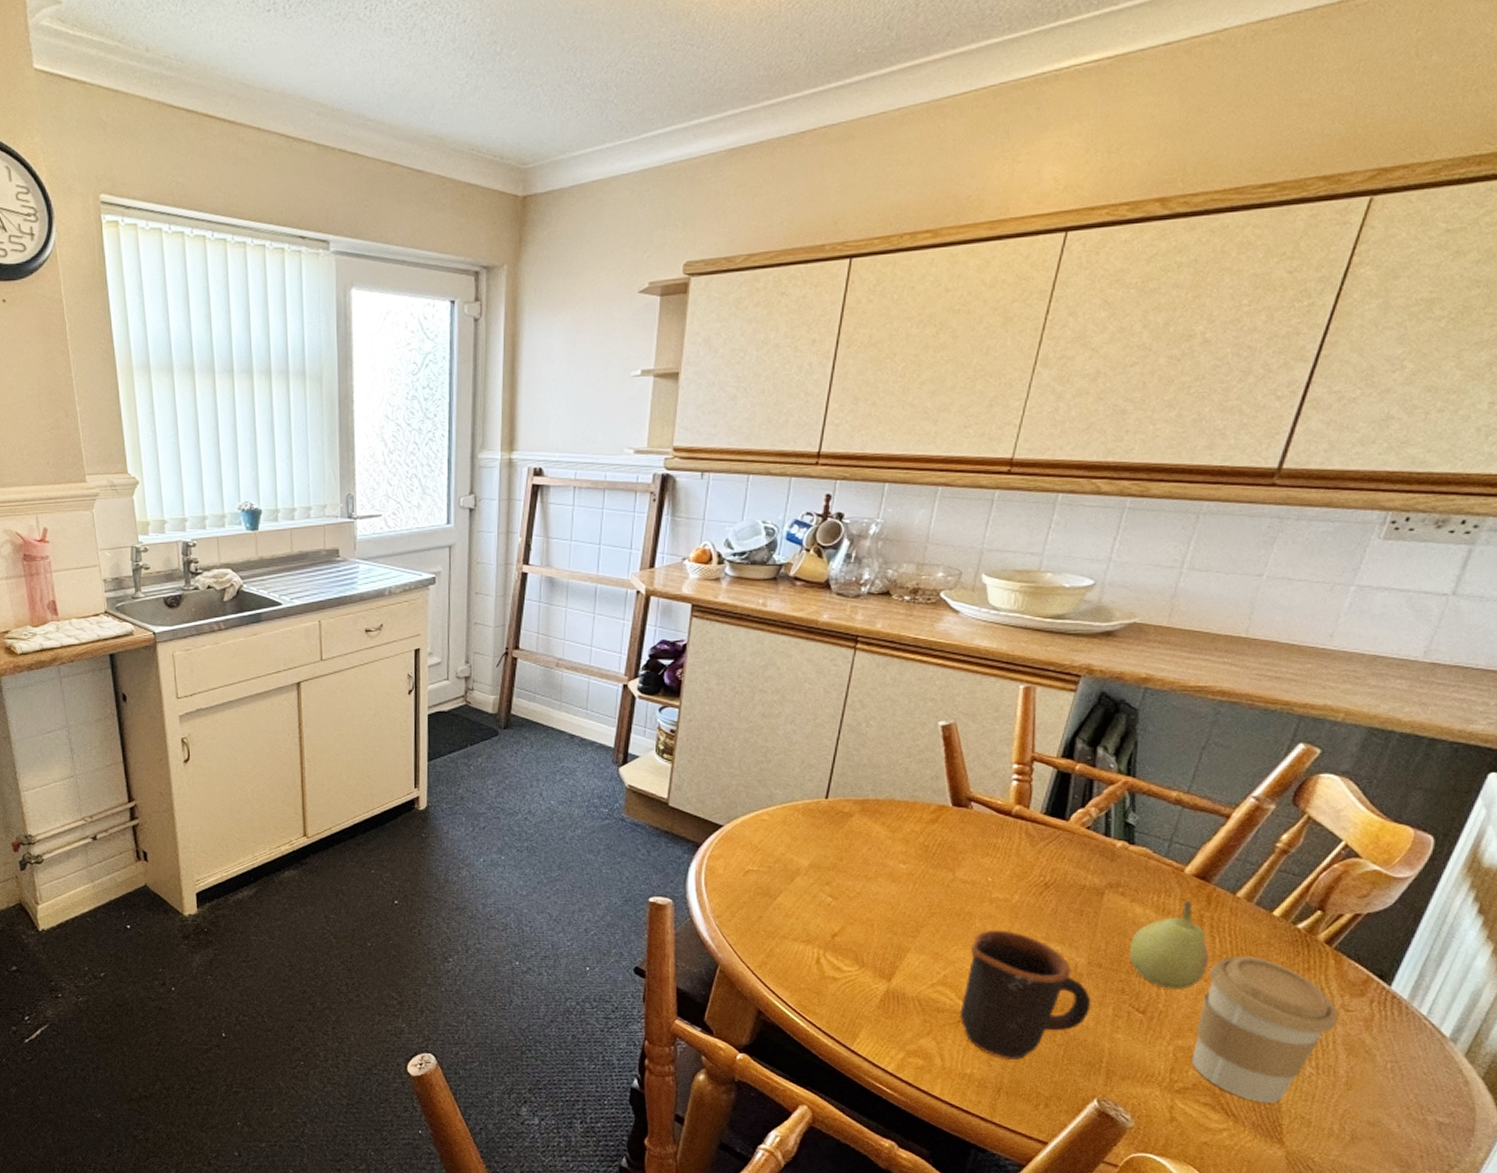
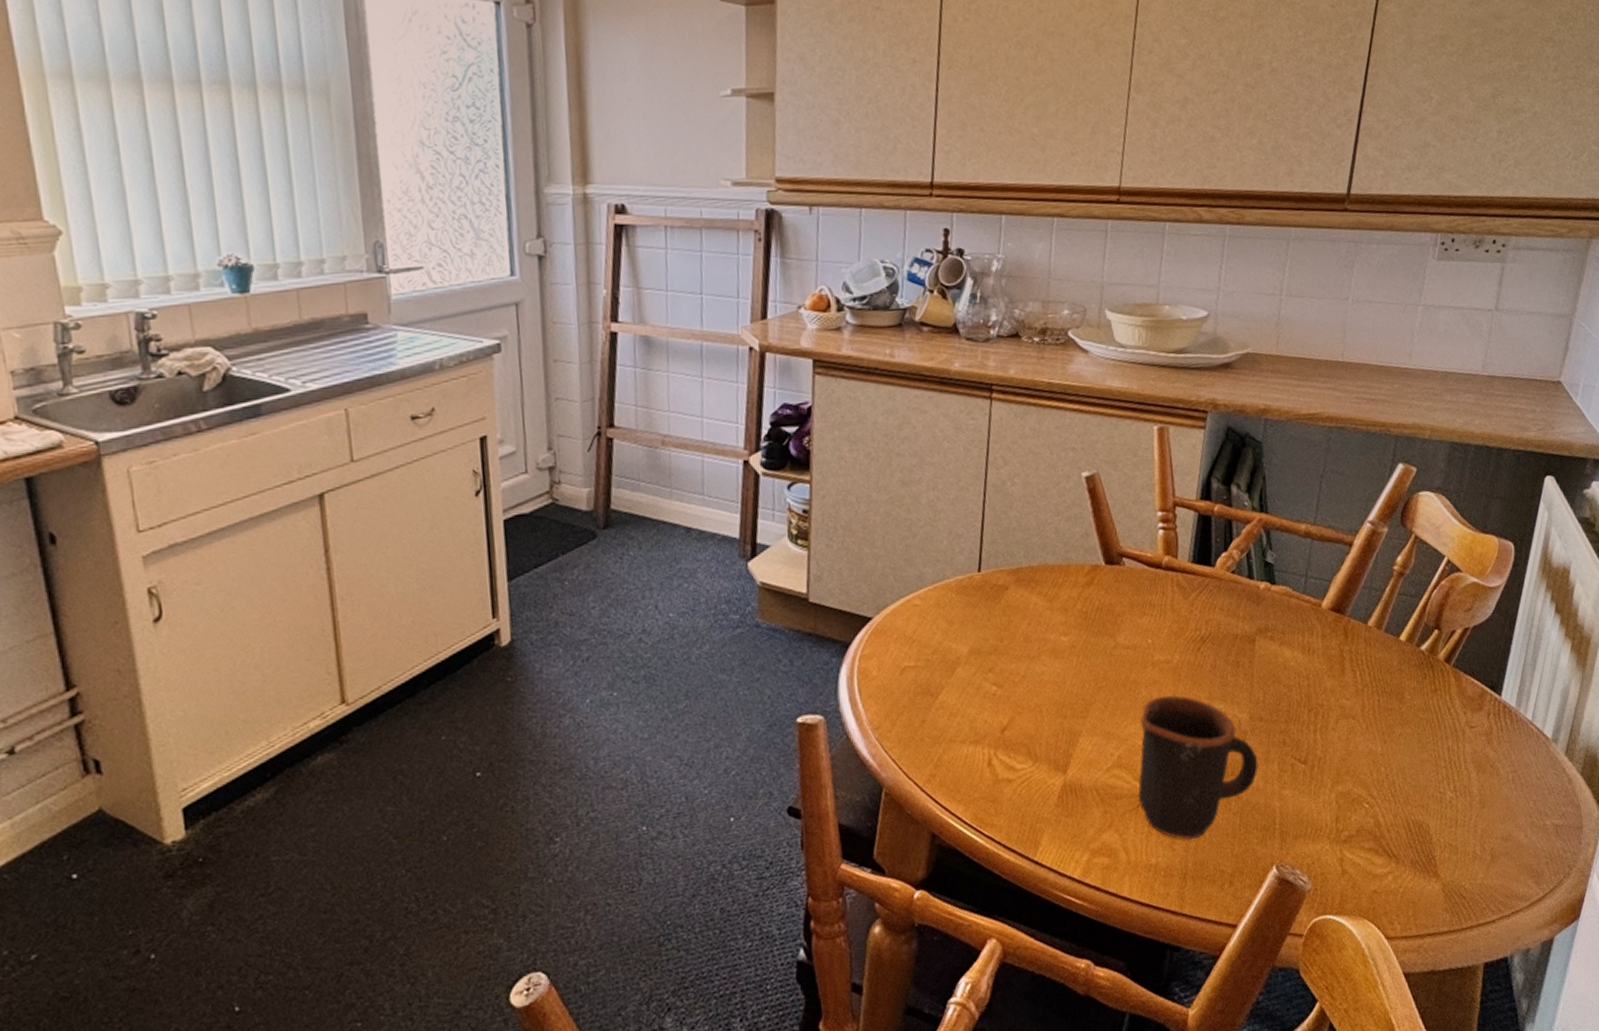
fruit: present [1129,900,1210,989] -> none [1284,636,1354,733]
coffee cup: present [1191,956,1338,1103] -> none [1352,685,1465,838]

